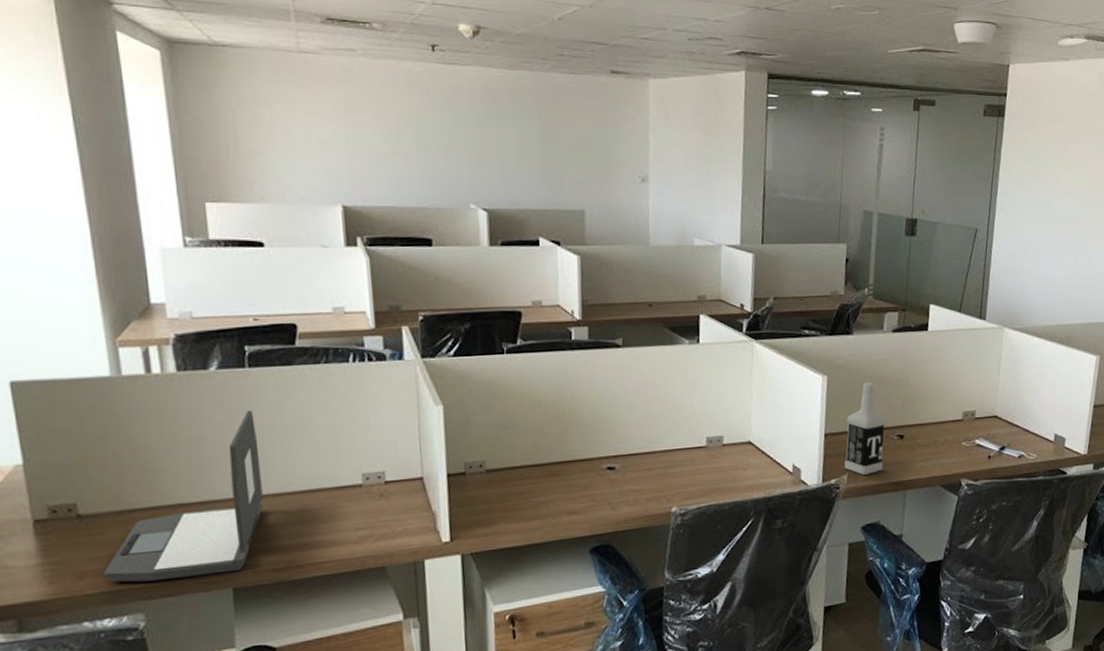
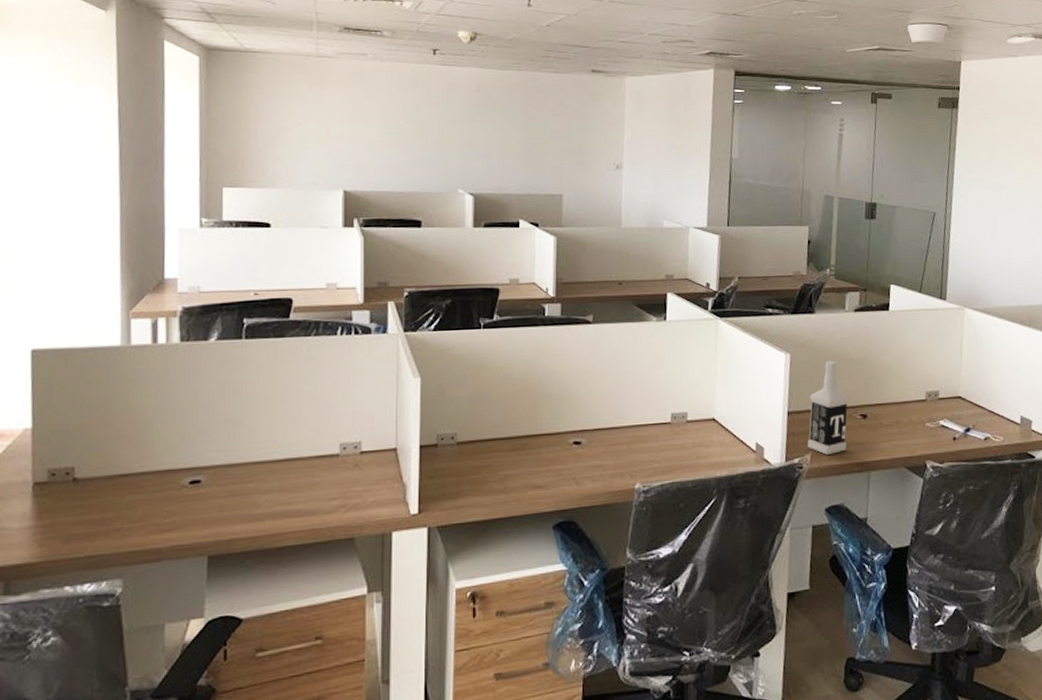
laptop: present [103,409,263,583] -> none [89,379,247,547]

